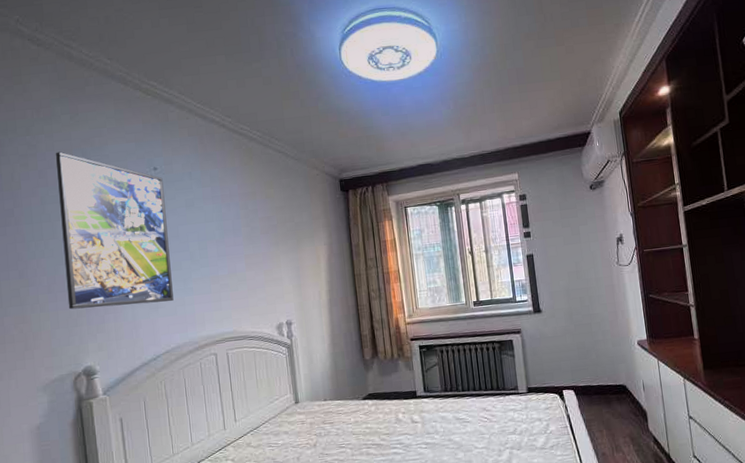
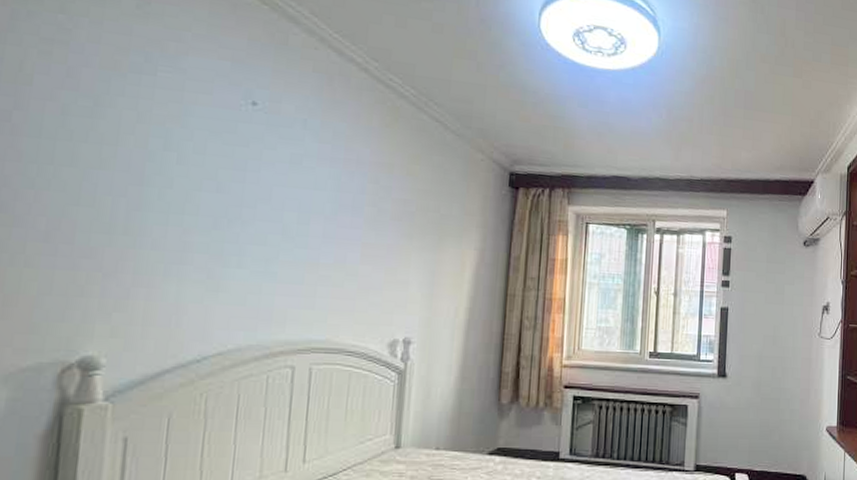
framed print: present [56,151,174,310] -> none [73,47,263,286]

